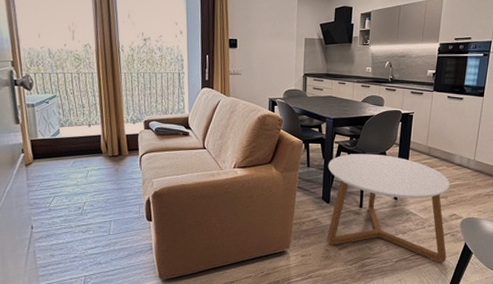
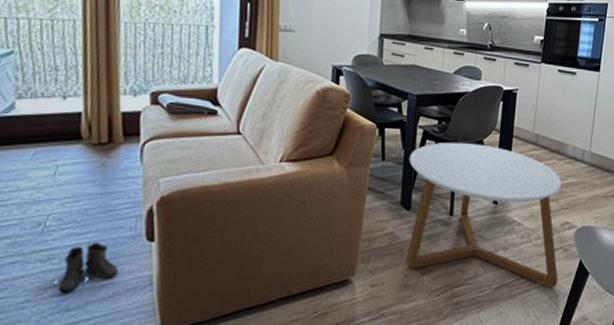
boots: none [93,220,130,253] -> present [57,241,118,294]

